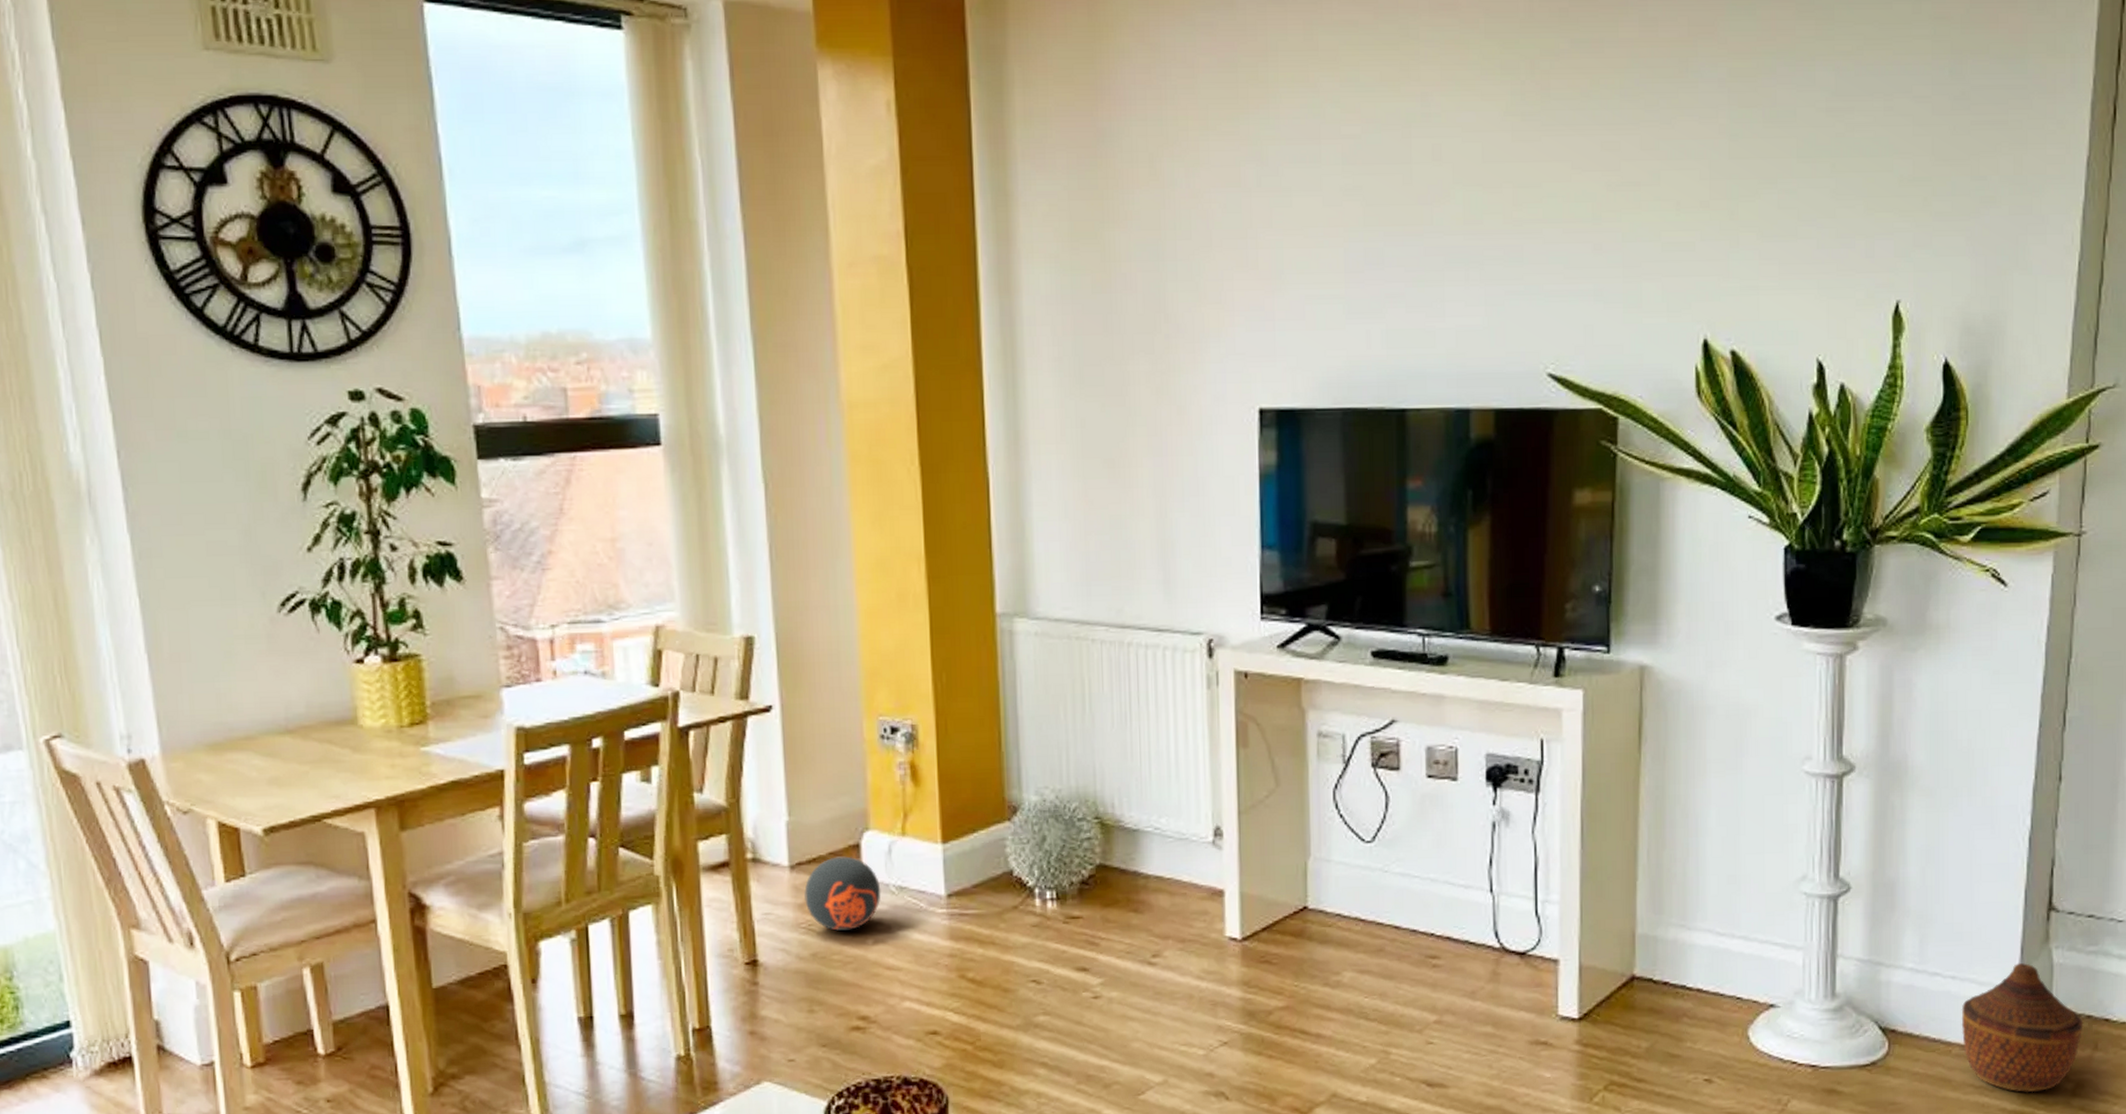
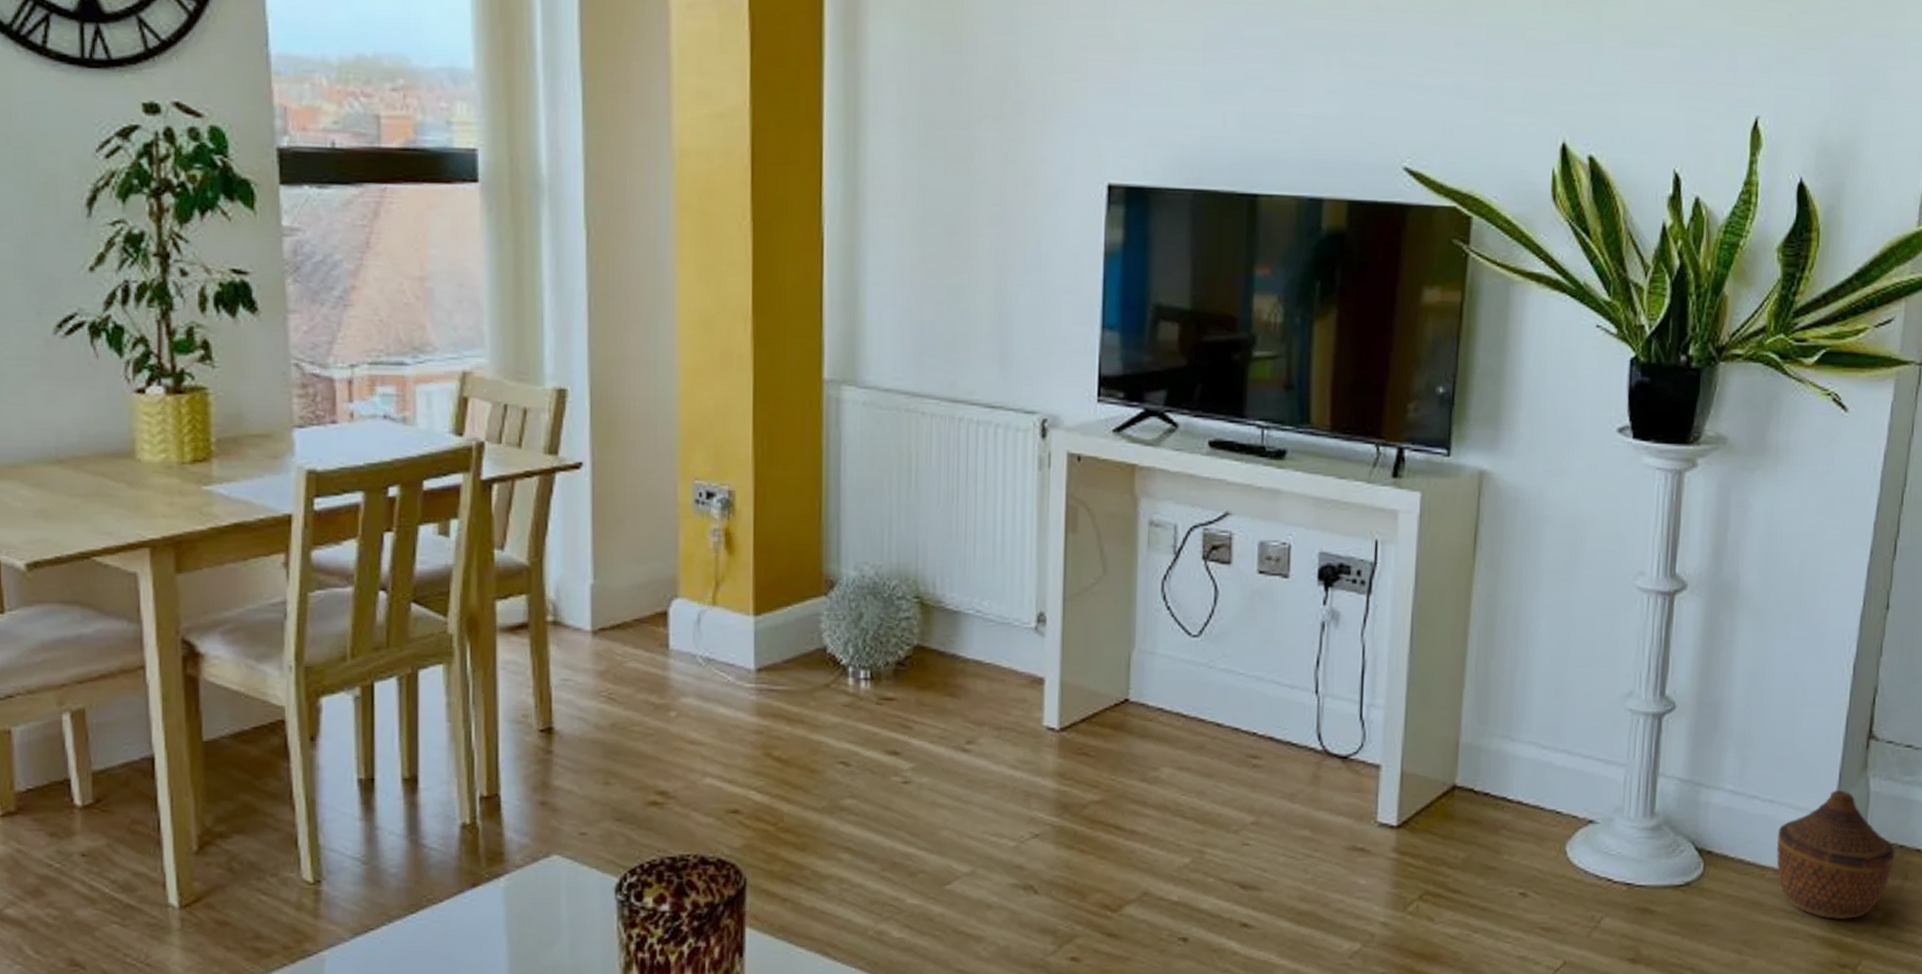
decorative ball: present [804,856,881,931] -> none [606,624,687,701]

